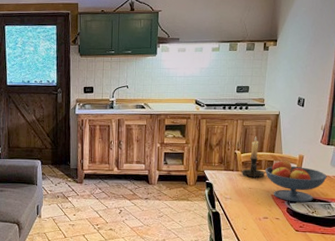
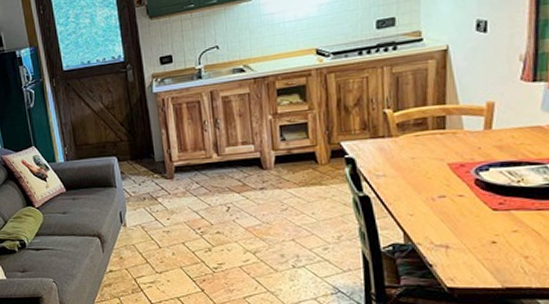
candle holder: present [241,136,265,178] -> none [396,85,434,144]
fruit bowl: present [265,160,327,203] -> none [433,113,537,170]

